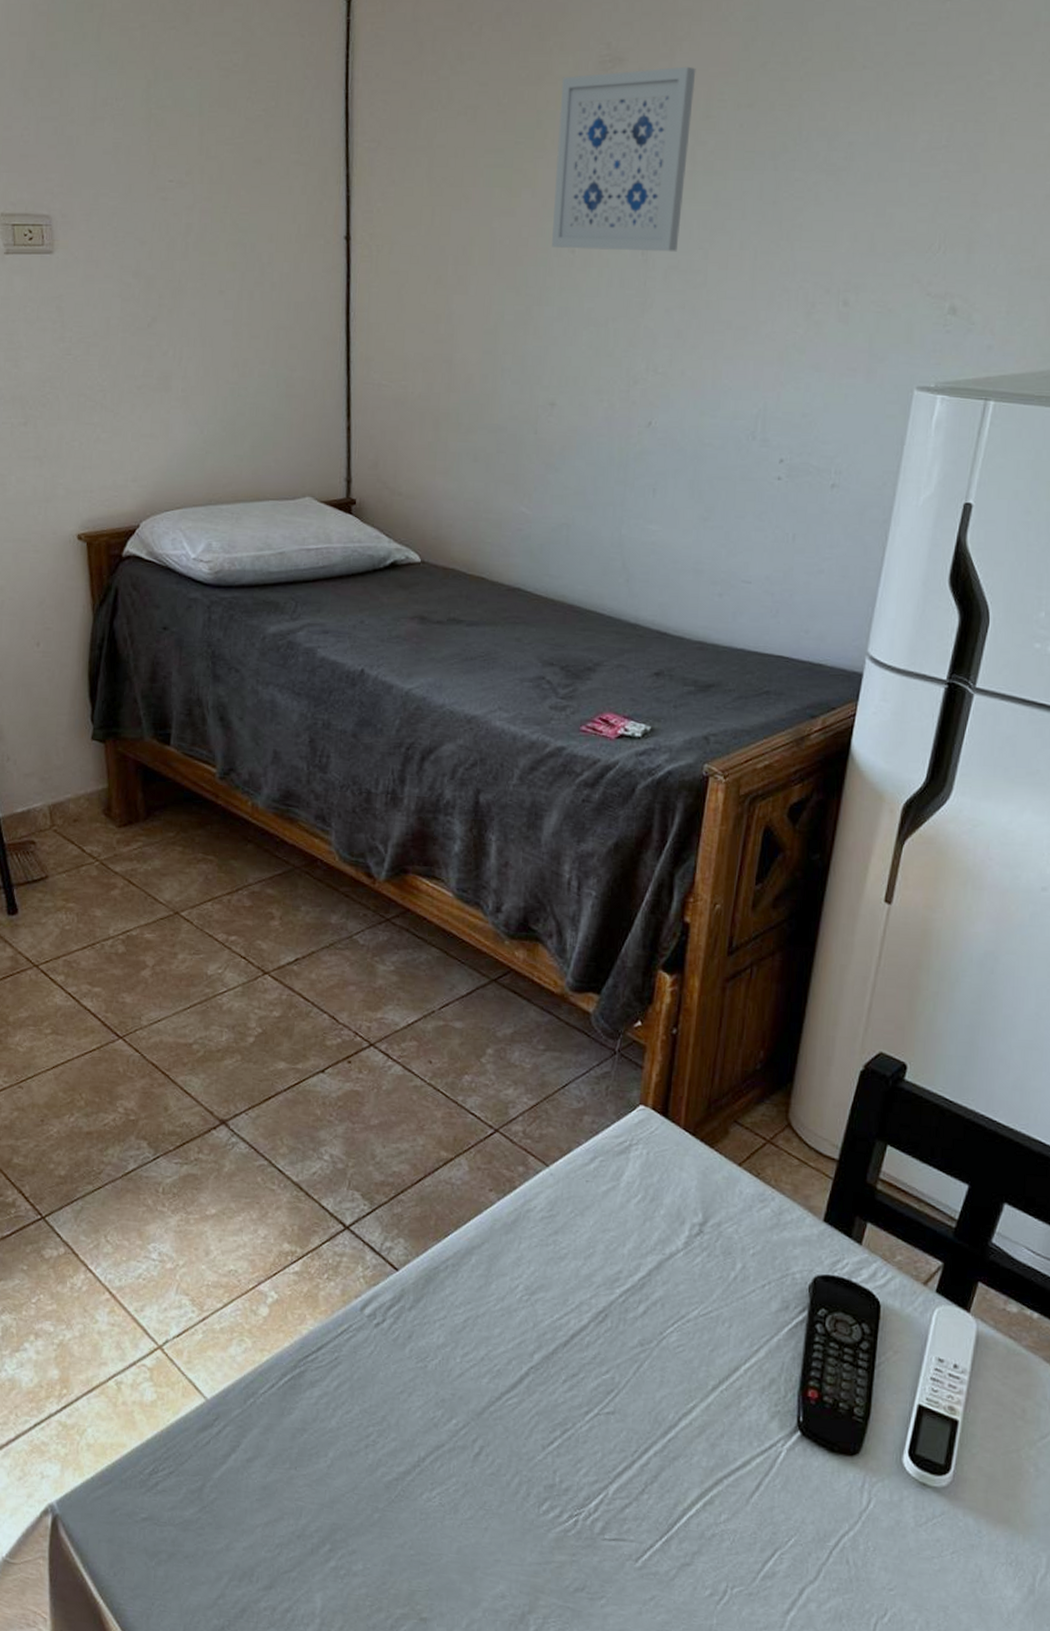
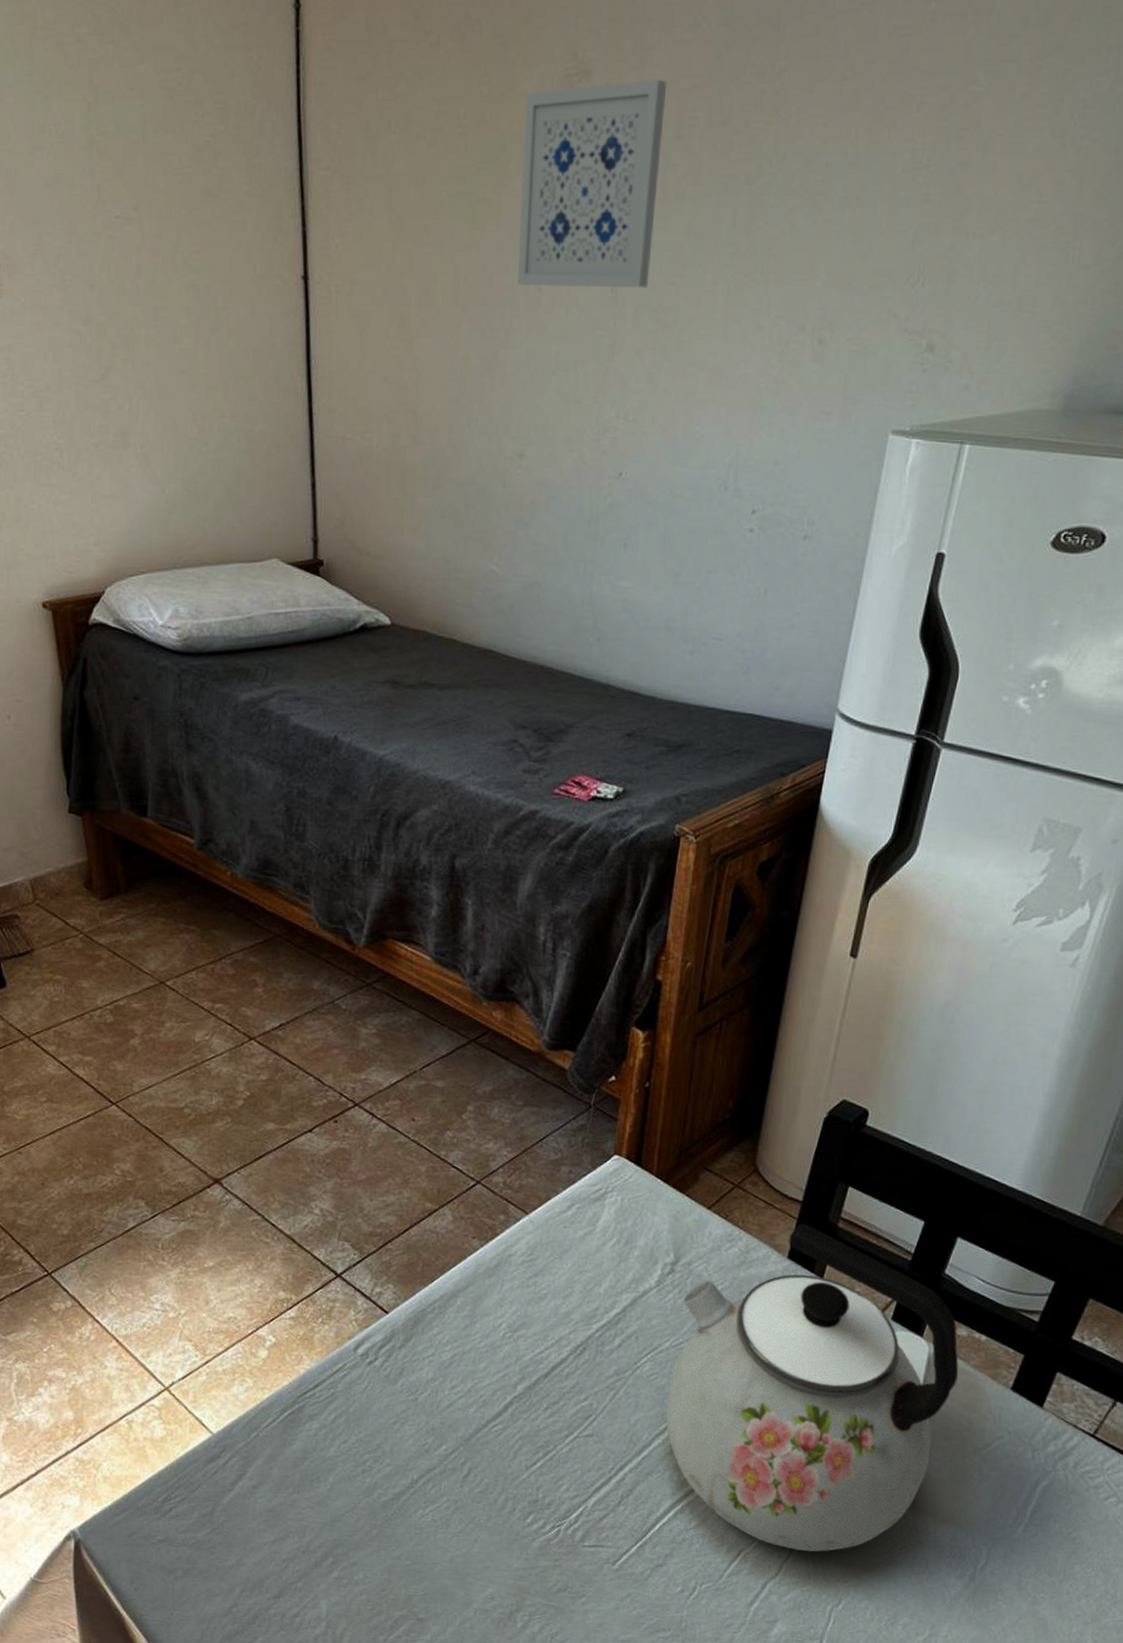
kettle: none [694,1183,1010,1554] -> present [666,1223,959,1552]

